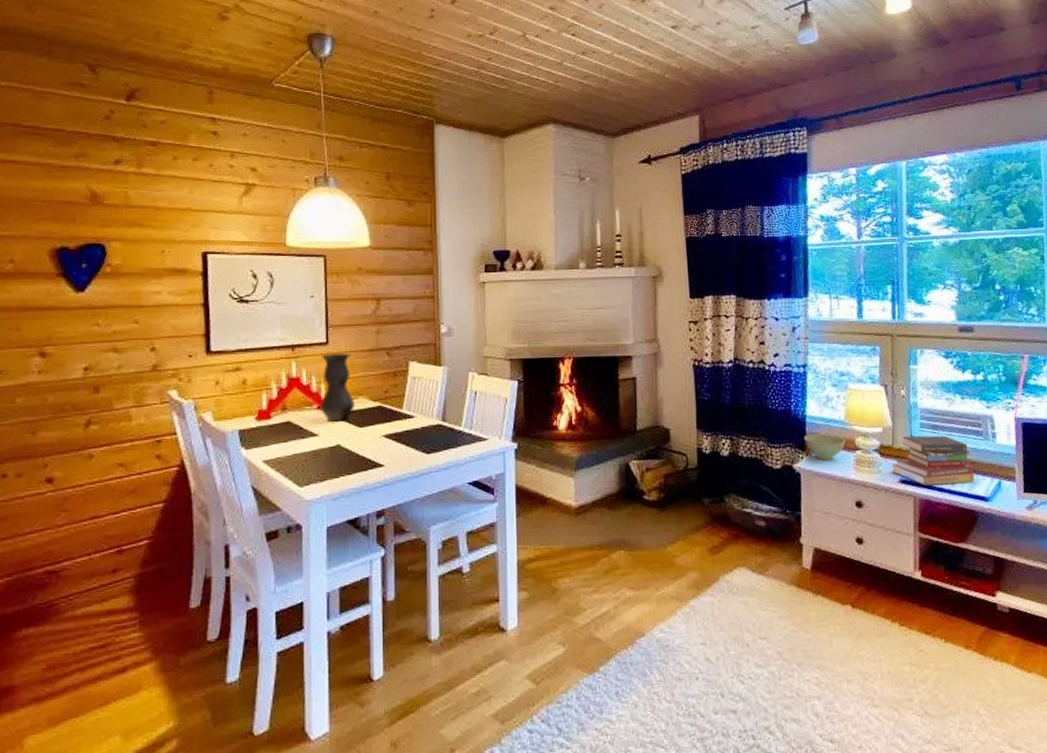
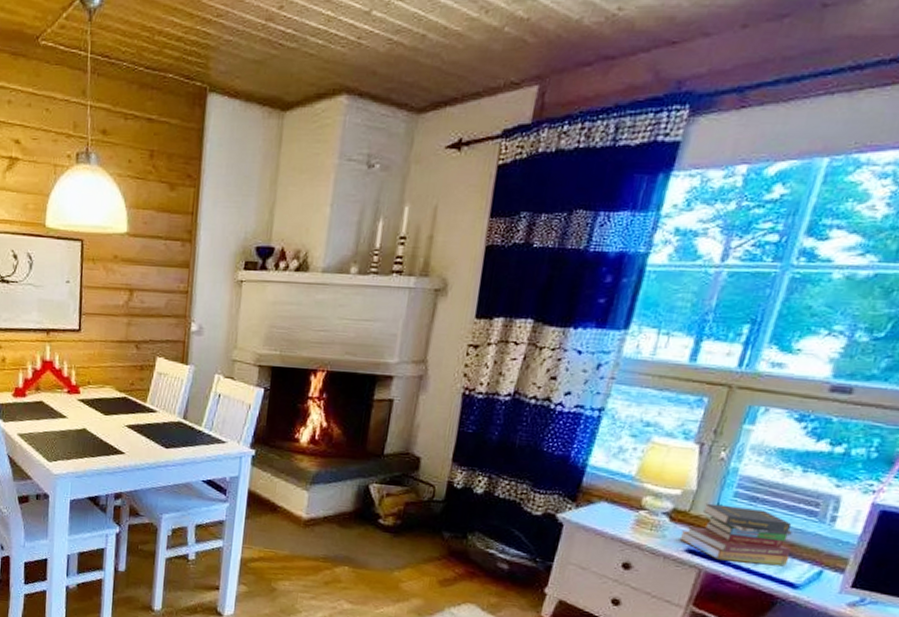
vase: present [320,353,355,422] -> none [70,341,102,407]
bowl: present [804,434,846,460] -> none [578,485,630,516]

